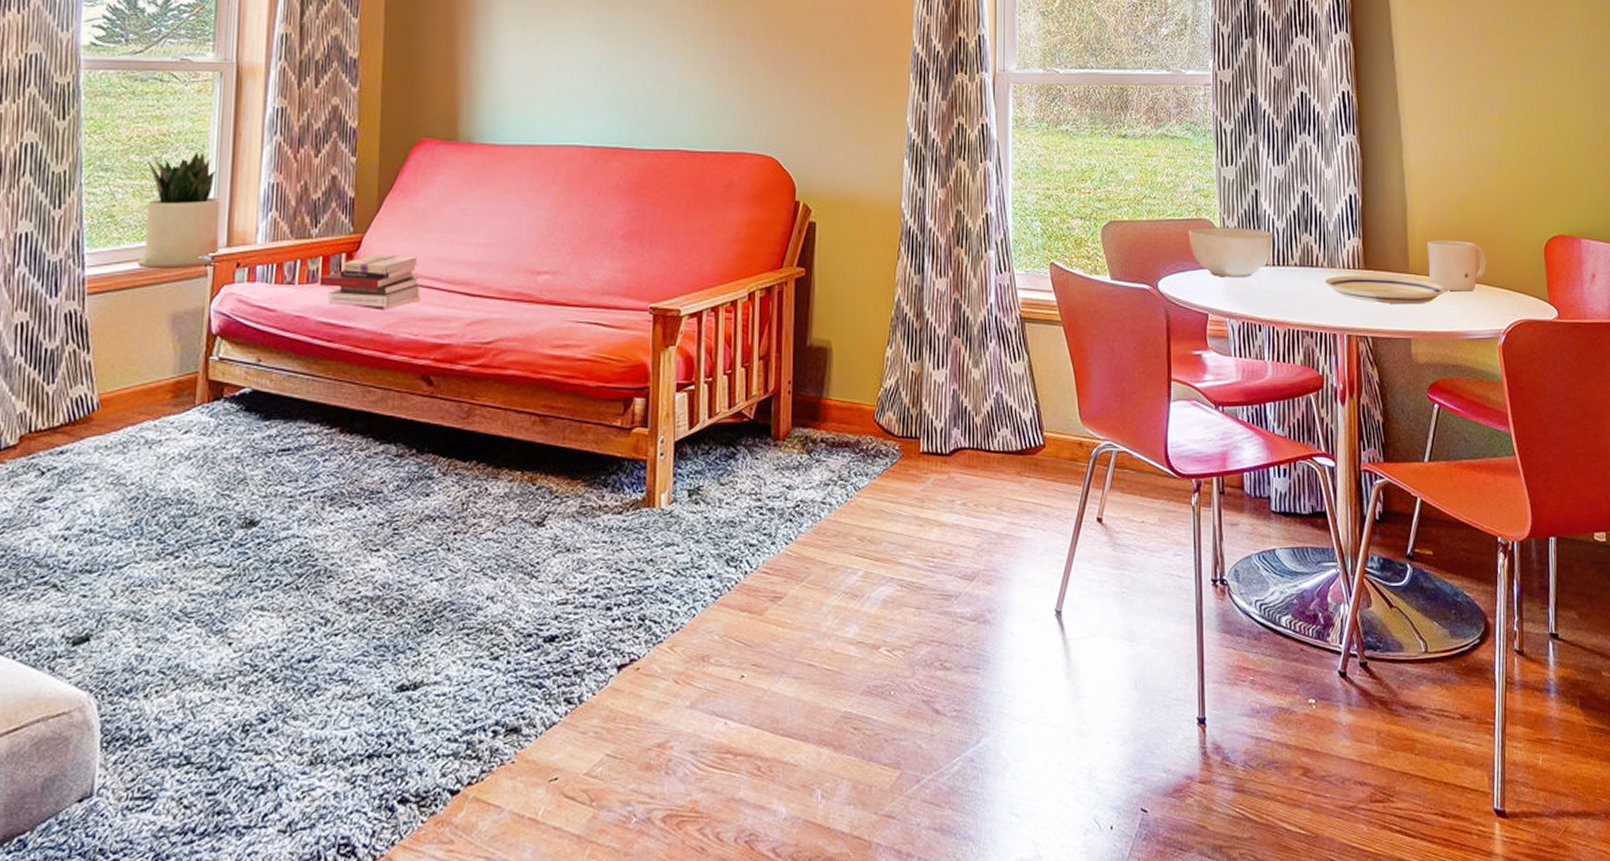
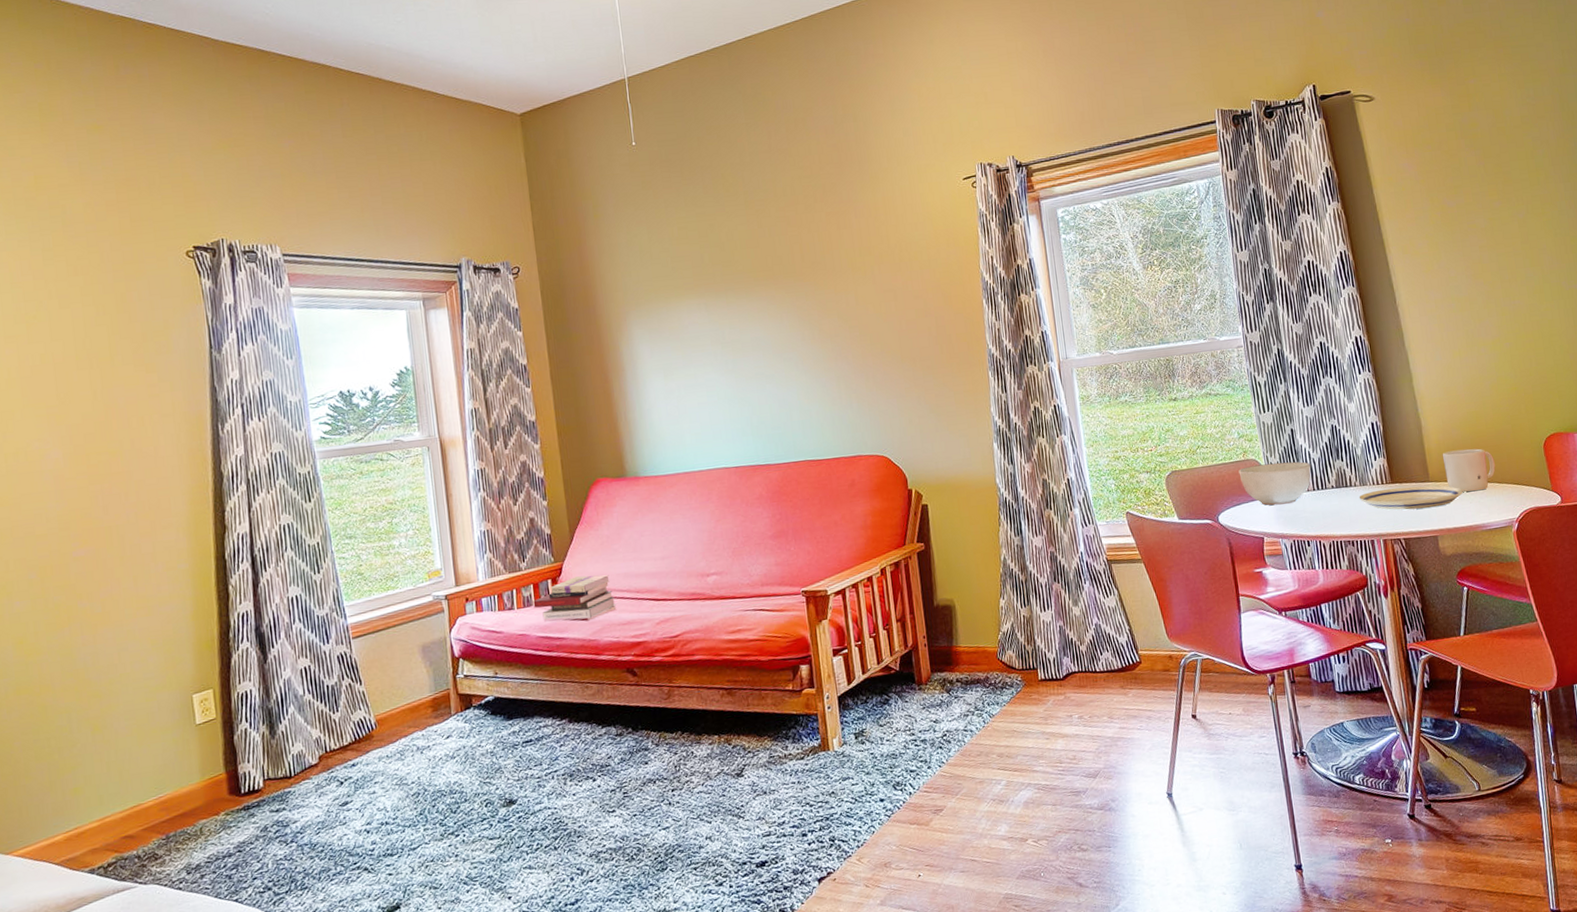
planter: present [135,153,226,270] -> none [380,513,456,612]

